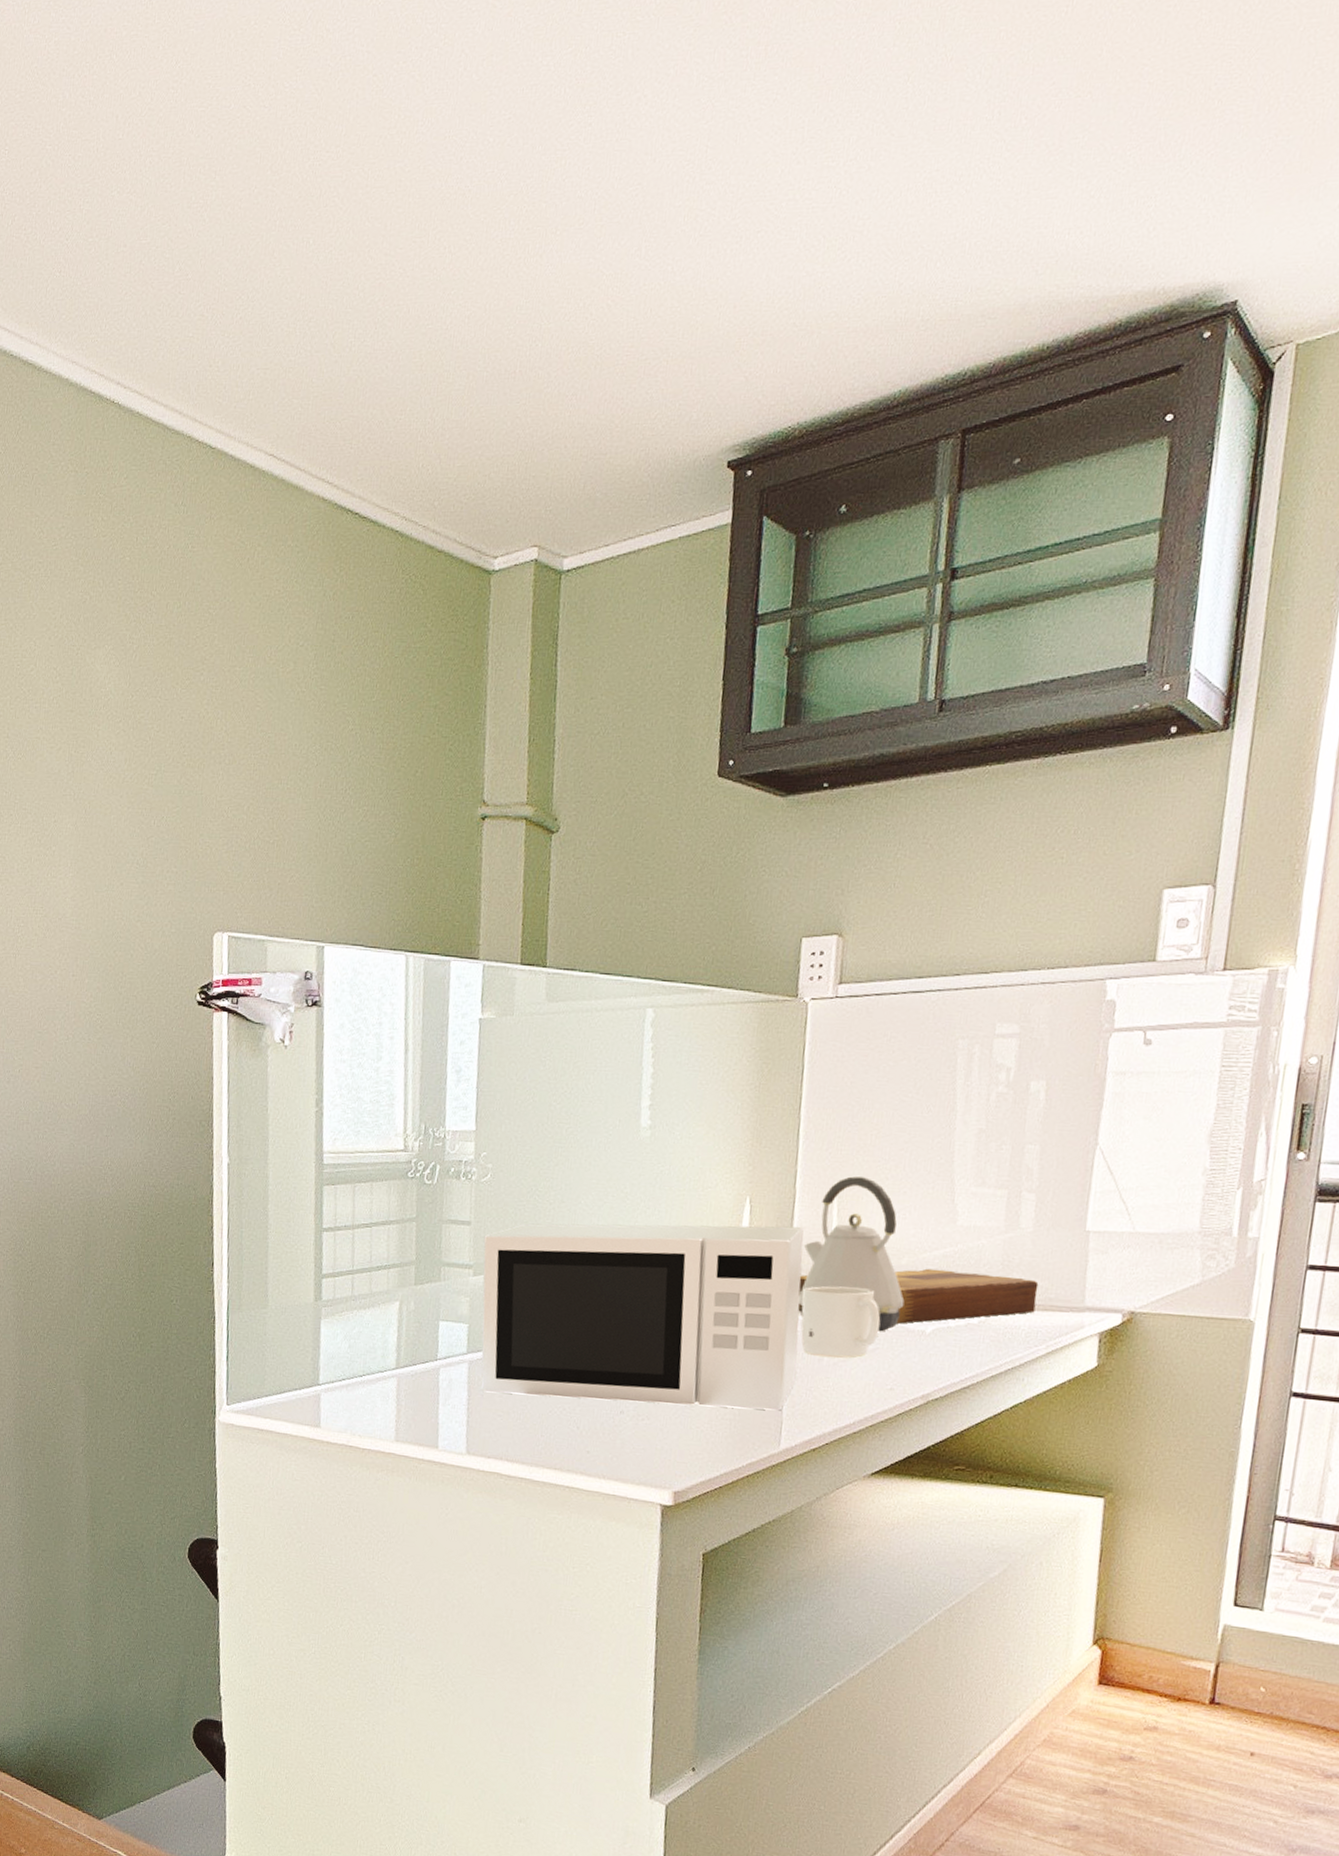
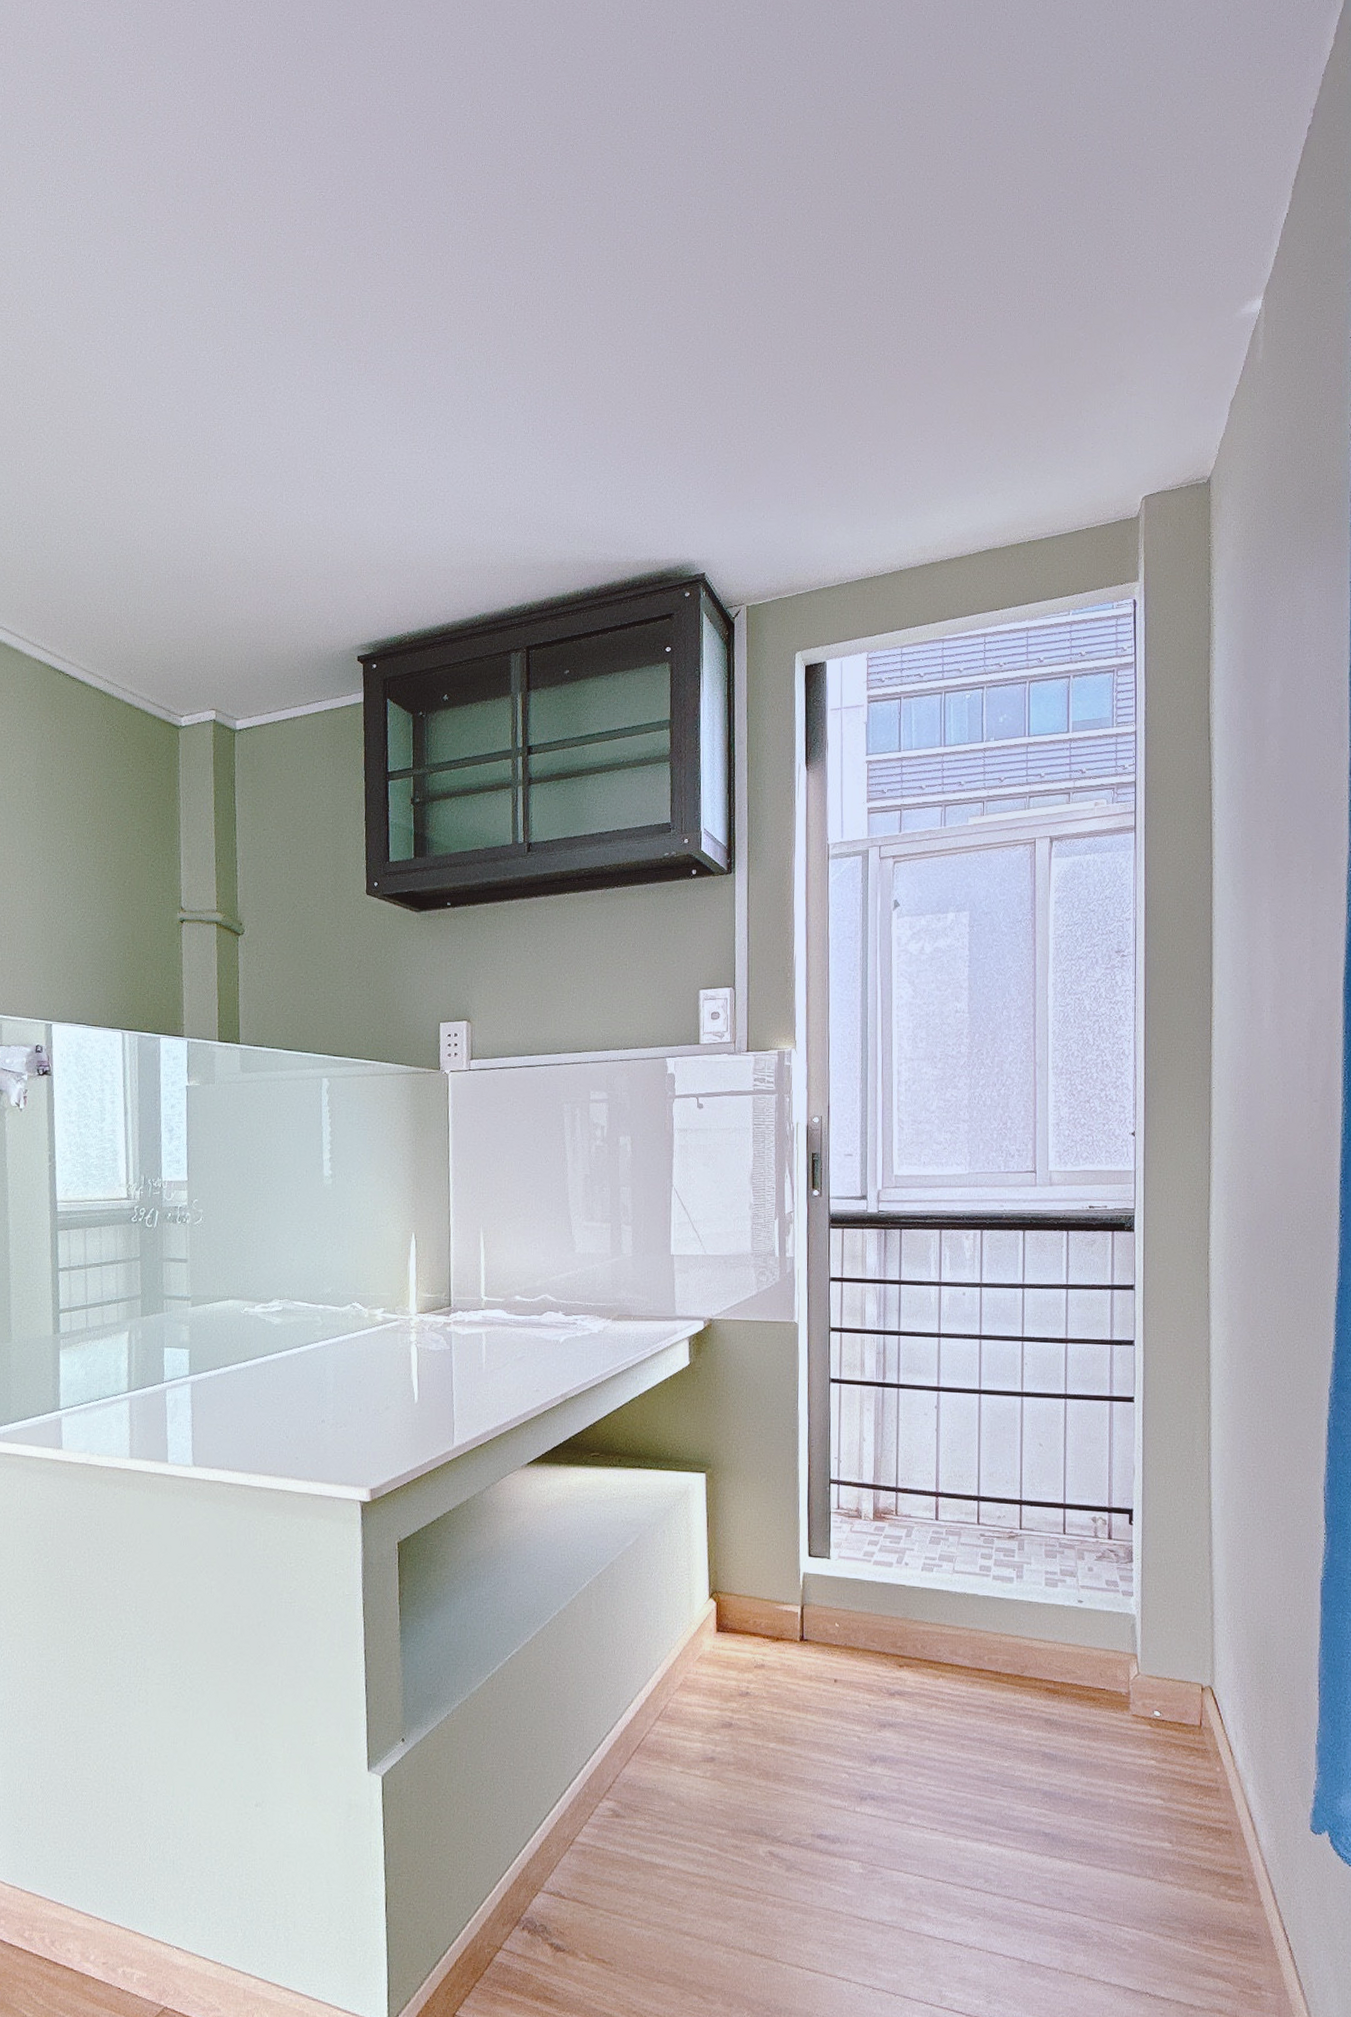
microwave: present [480,1223,804,1411] -> none [198,1256,462,1414]
kettle: present [798,1176,905,1332] -> none [459,1214,541,1343]
cutting board: present [798,1268,1039,1324] -> none [458,1289,640,1335]
mug: present [801,1286,881,1359] -> none [461,1305,524,1367]

